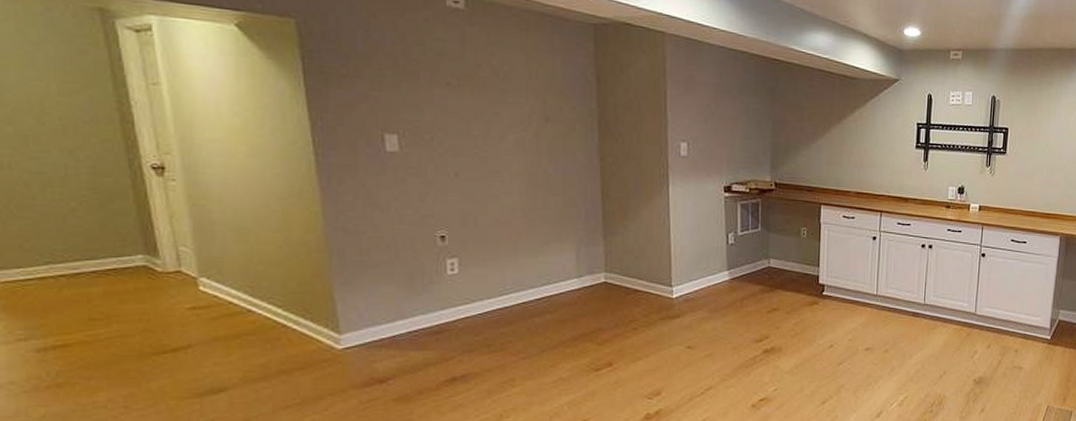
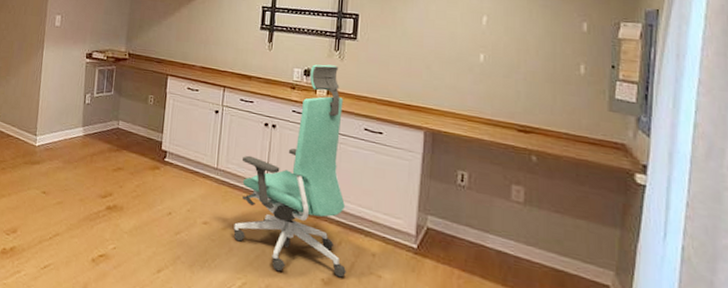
chair: none [894,180,995,381] -> present [233,64,347,278]

